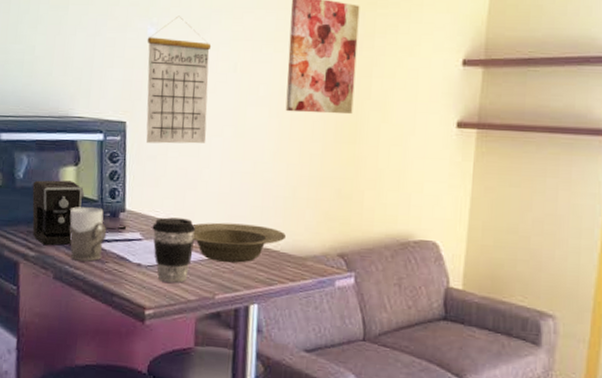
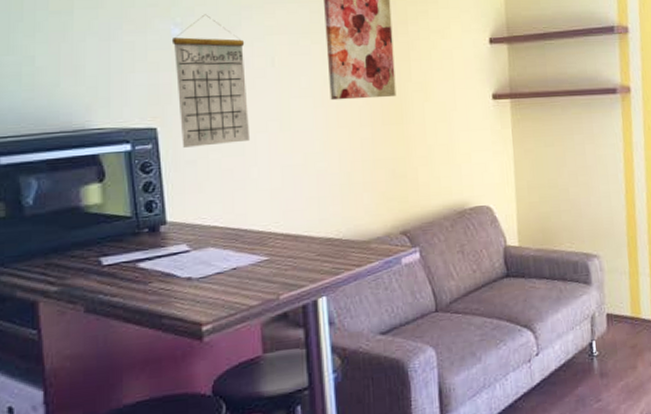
coffee maker: present [32,180,127,246] -> none [47,199,170,277]
mug: present [69,207,107,262] -> none [99,224,147,287]
coffee cup: present [152,217,196,284] -> none [200,221,250,293]
bowl: present [192,222,286,263] -> none [247,216,346,260]

